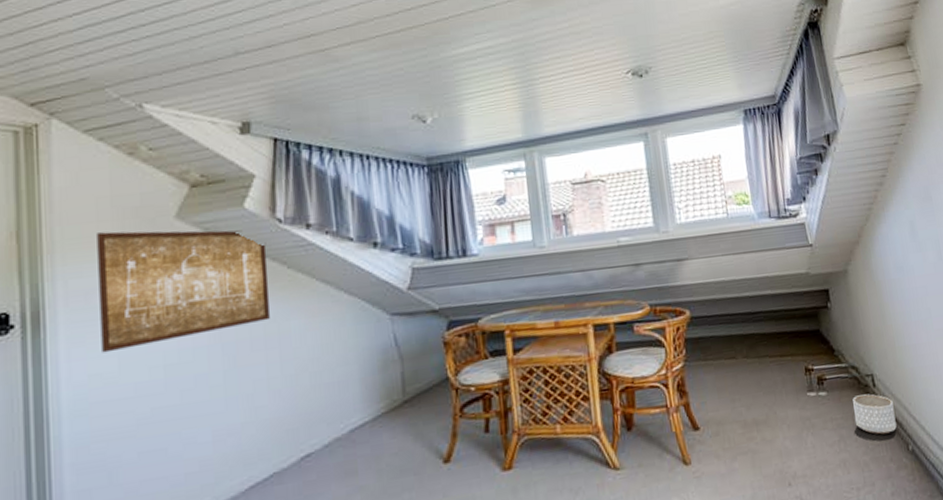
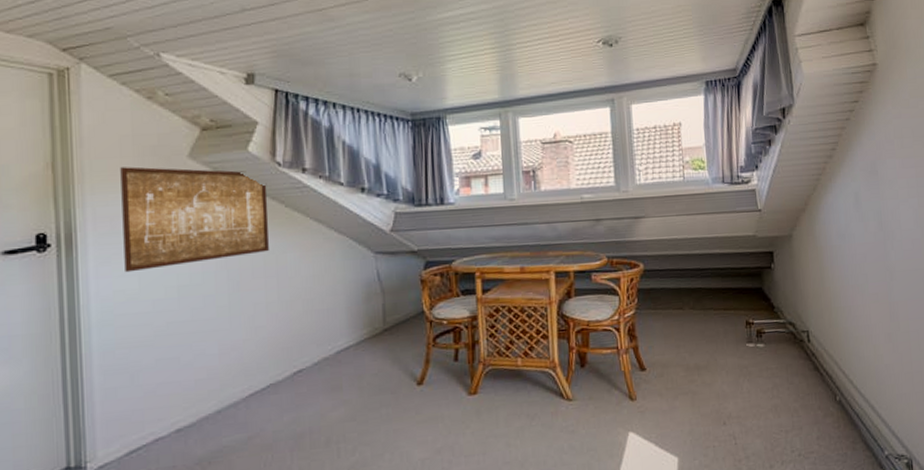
planter: present [852,394,897,435] -> none [788,348,827,385]

